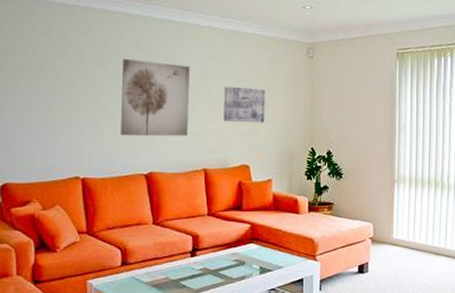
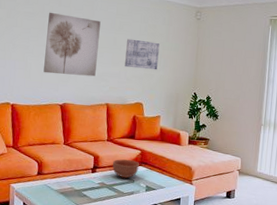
bowl: none [216,237,249,260] -> present [112,159,139,178]

